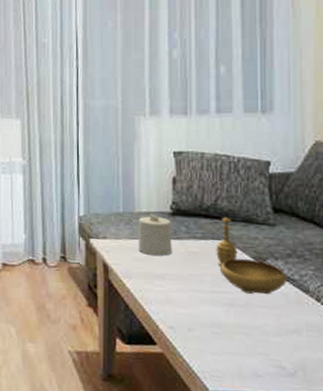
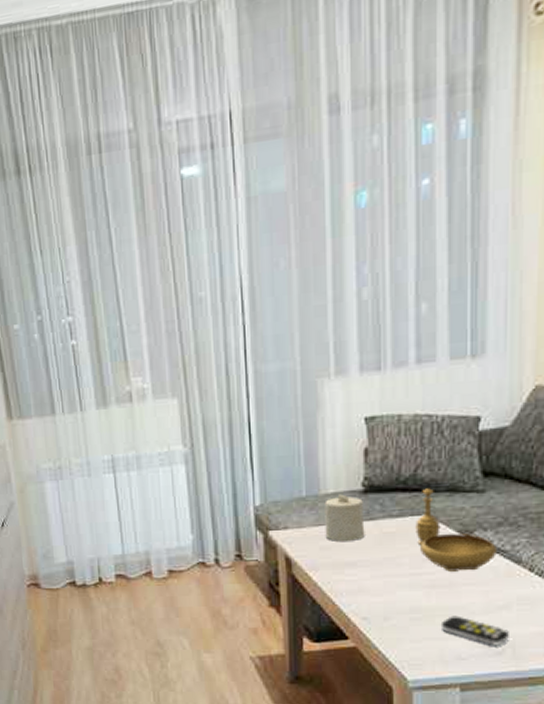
remote control: none [238,334,302,367] -> present [440,615,511,646]

